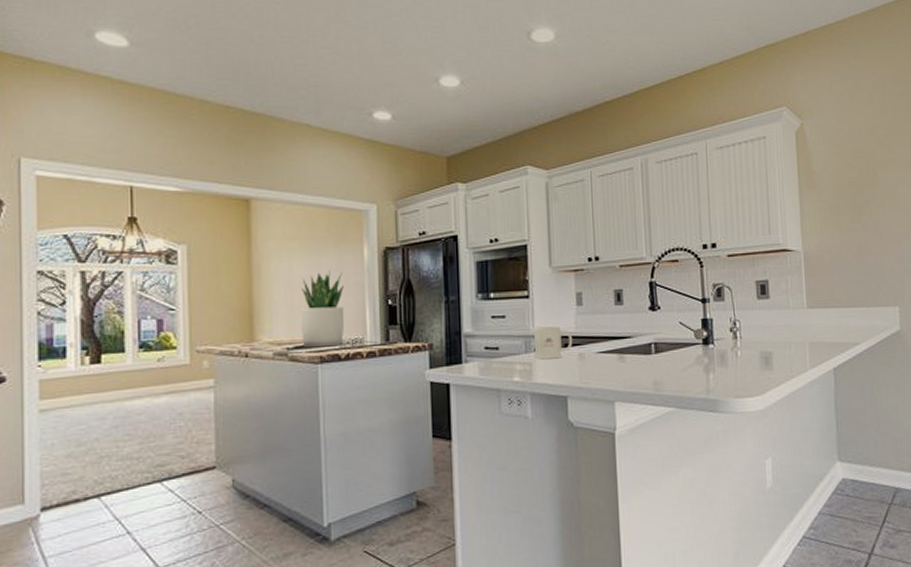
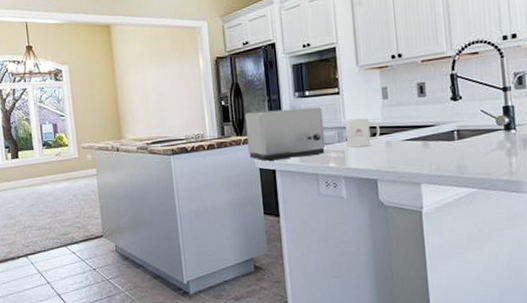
planter: present [301,270,345,348] -> none [154,79,189,143]
toaster: none [416,311,510,373] -> present [245,106,326,161]

